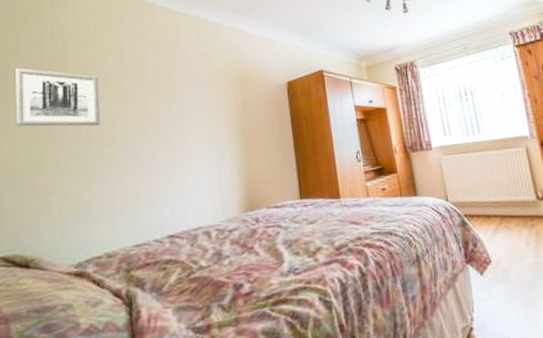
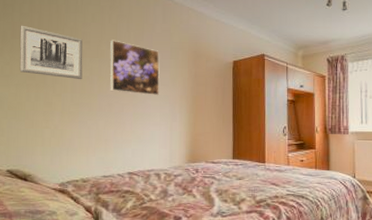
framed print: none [134,73,200,136] -> present [110,40,160,96]

